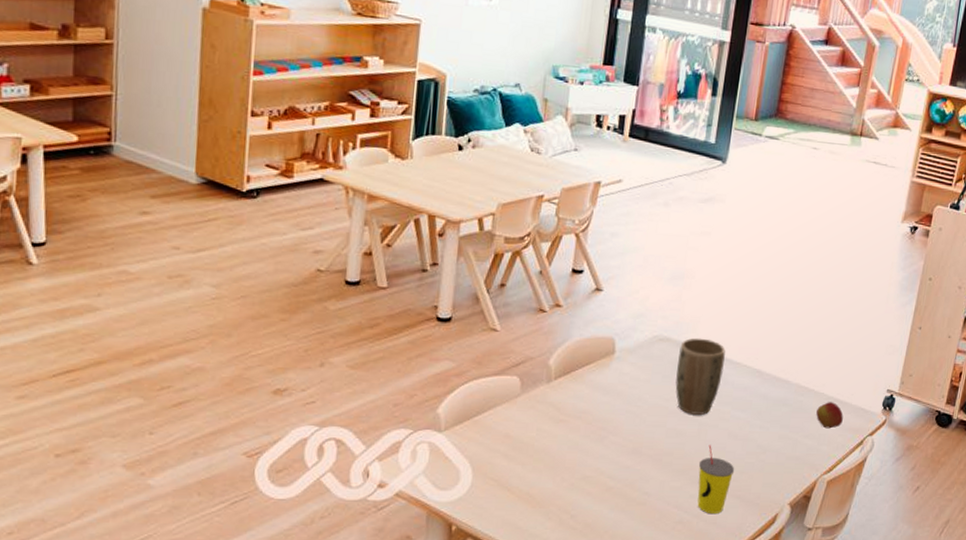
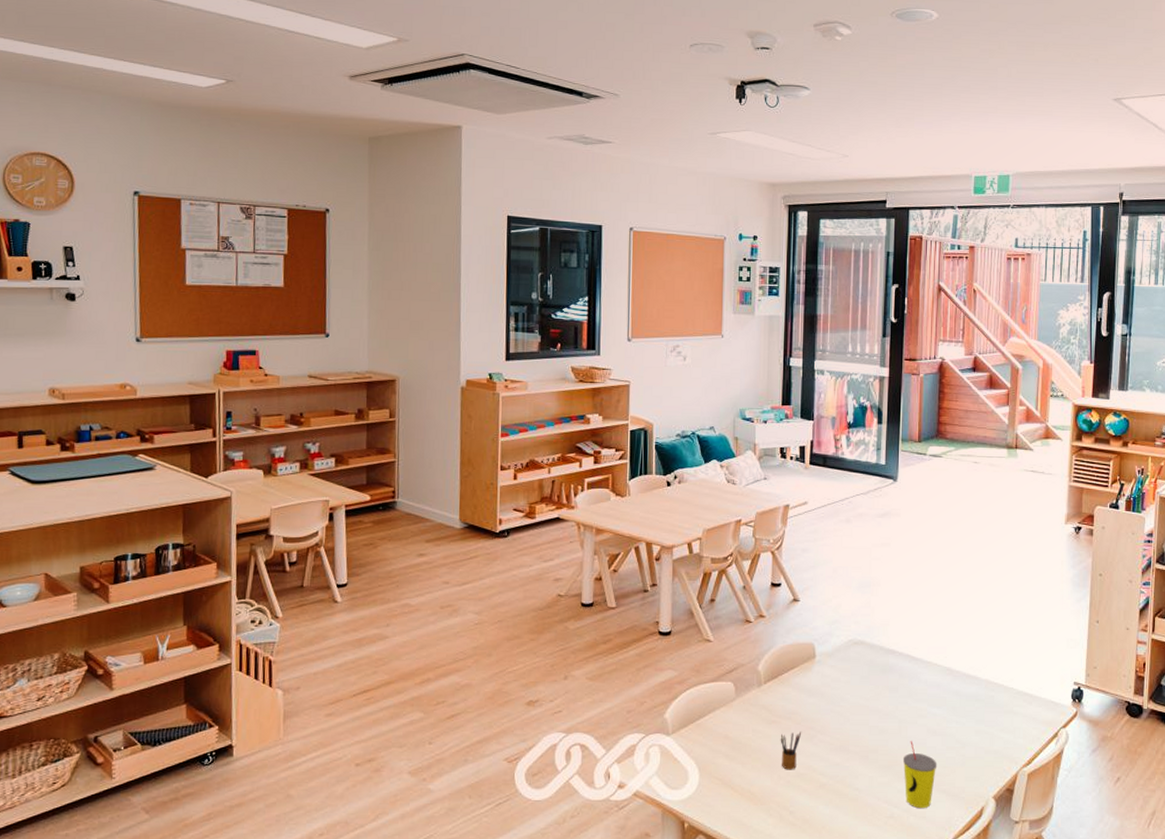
pencil box: none [566,431,592,472] -> present [780,731,802,770]
plant pot: present [675,338,726,415] -> none [873,640,916,712]
apple: present [816,402,844,429] -> none [1009,696,1035,722]

